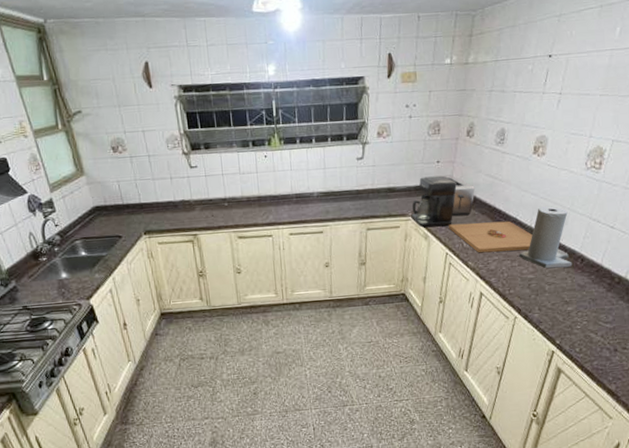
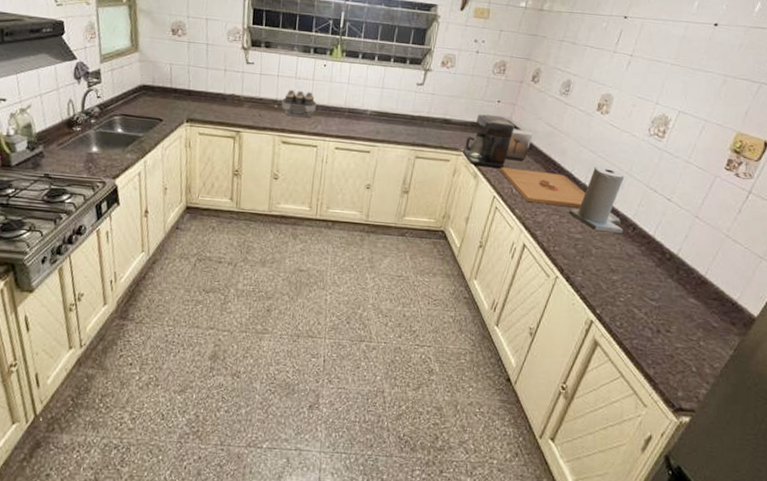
spice rack: none [230,185,265,211] -> present [281,90,317,118]

